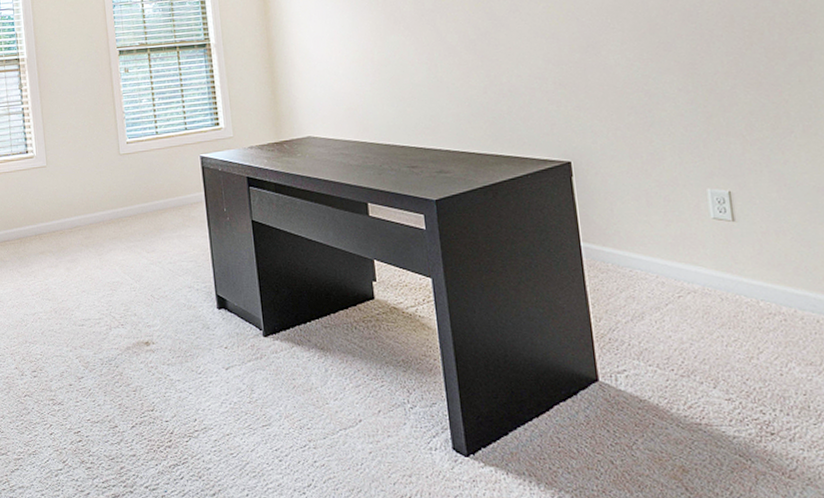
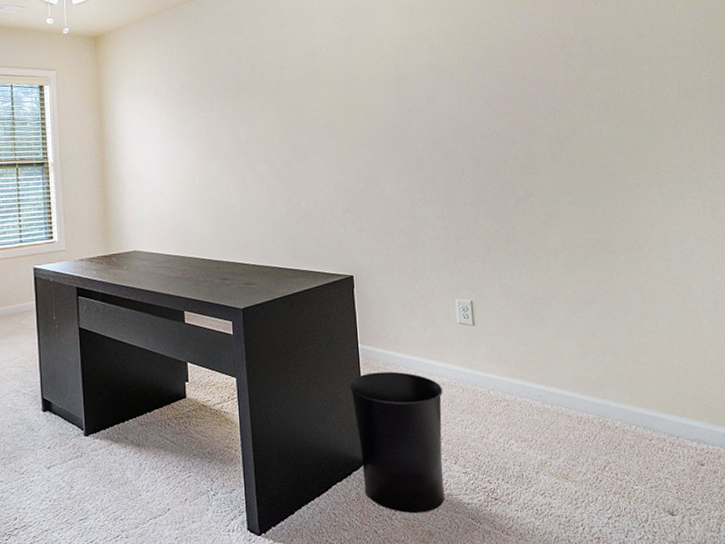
waste bin: none [570,275,702,444] -> present [349,371,445,514]

